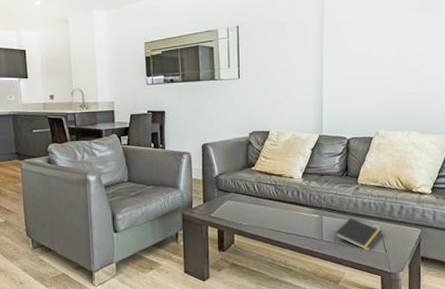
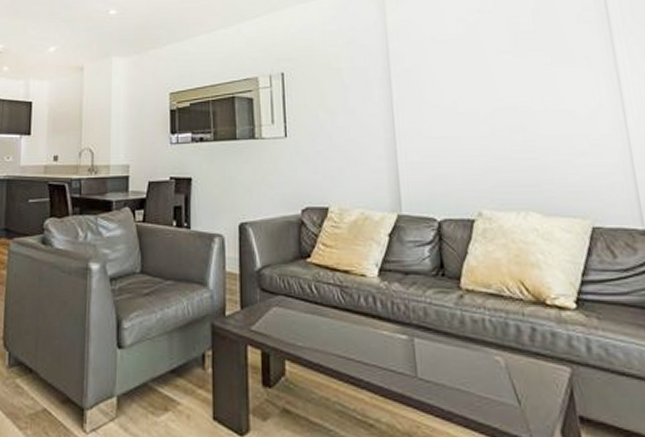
notepad: present [334,217,383,250] -> none [433,342,510,399]

